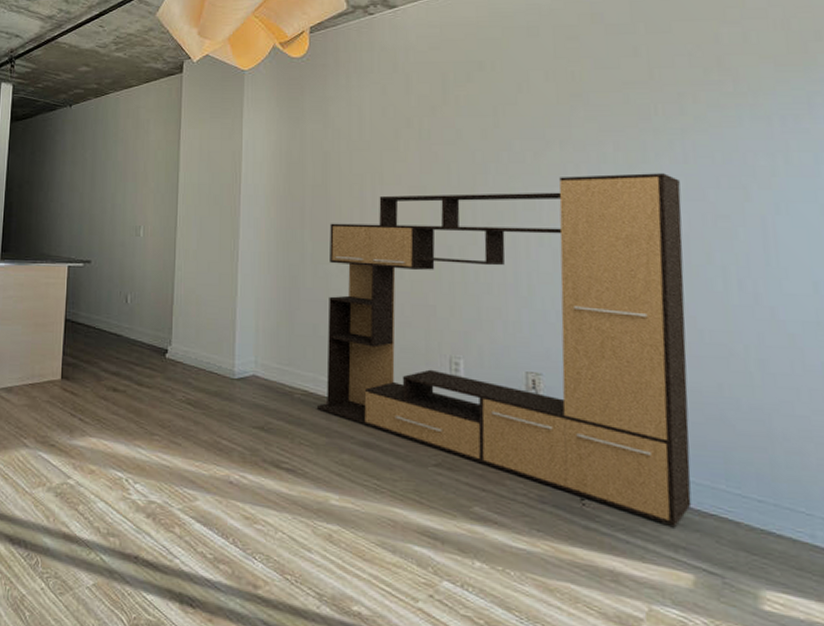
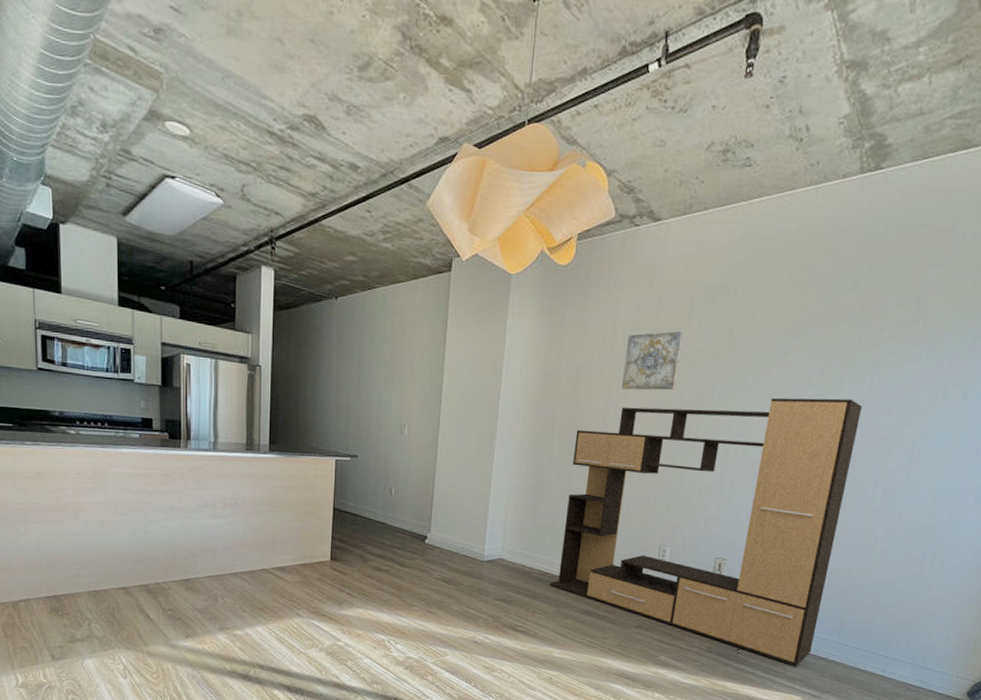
wall art: none [376,112,440,177] -> present [622,330,684,391]

